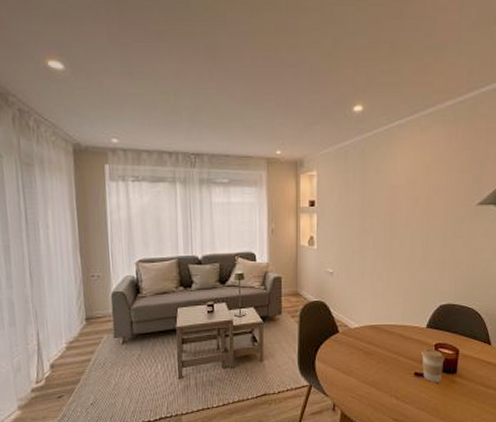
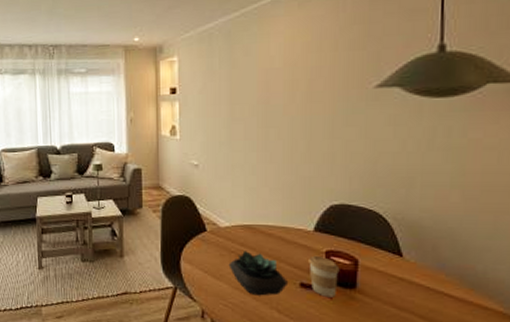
succulent plant: none [357,348,404,386] -> present [228,251,287,296]

